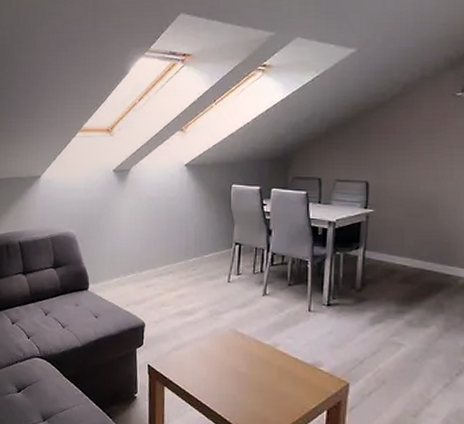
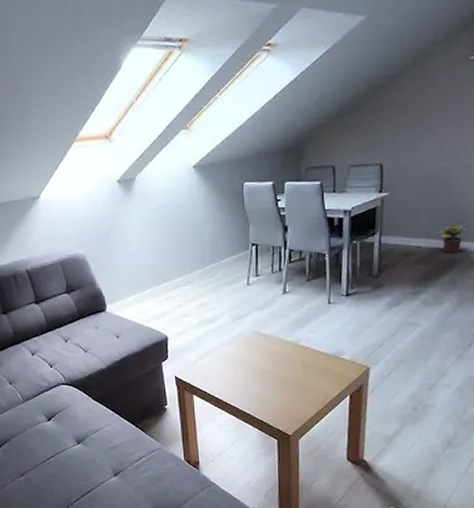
potted plant: none [426,246,454,276] -> present [440,223,467,253]

